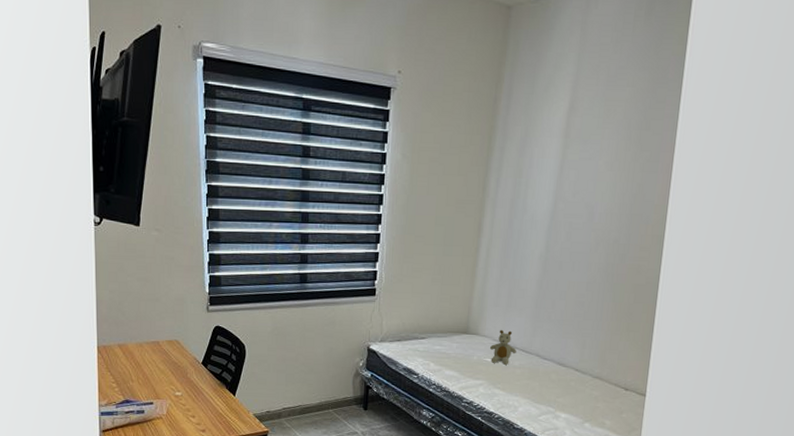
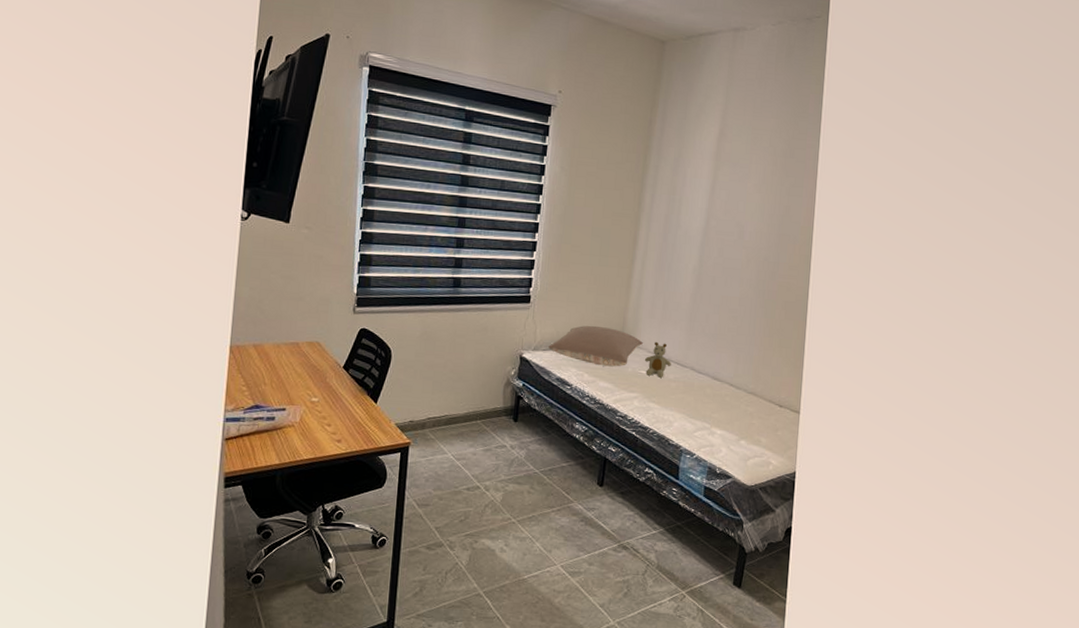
pillow: none [395,315,488,356] -> present [548,325,643,367]

